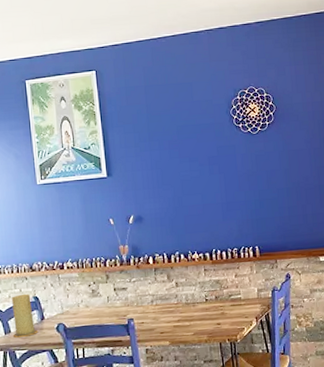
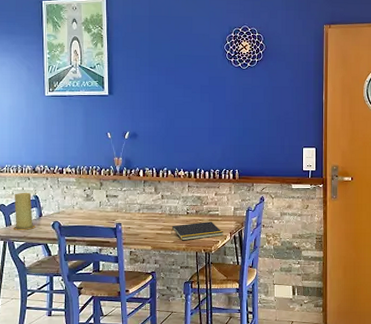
notepad: none [190,307,248,332] -> present [171,222,223,241]

